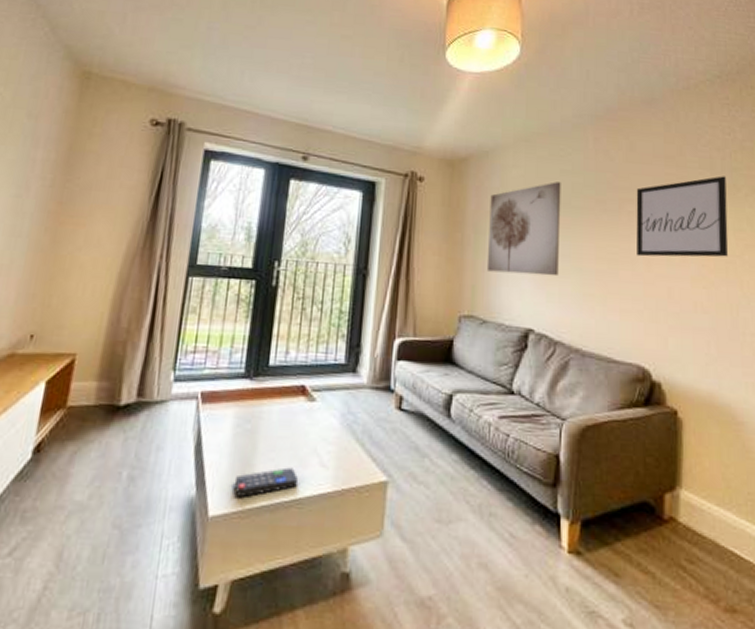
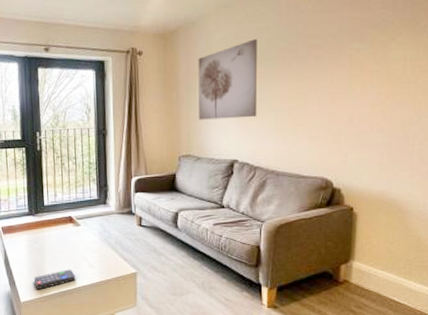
wall art: present [636,176,729,257] -> none [323,12,407,93]

